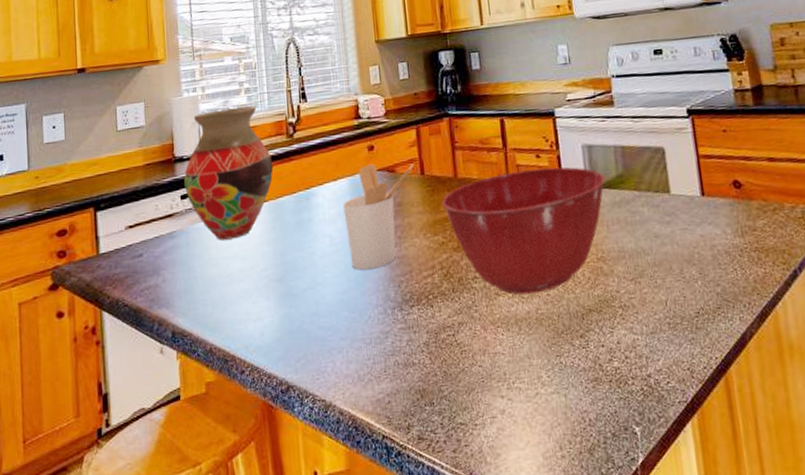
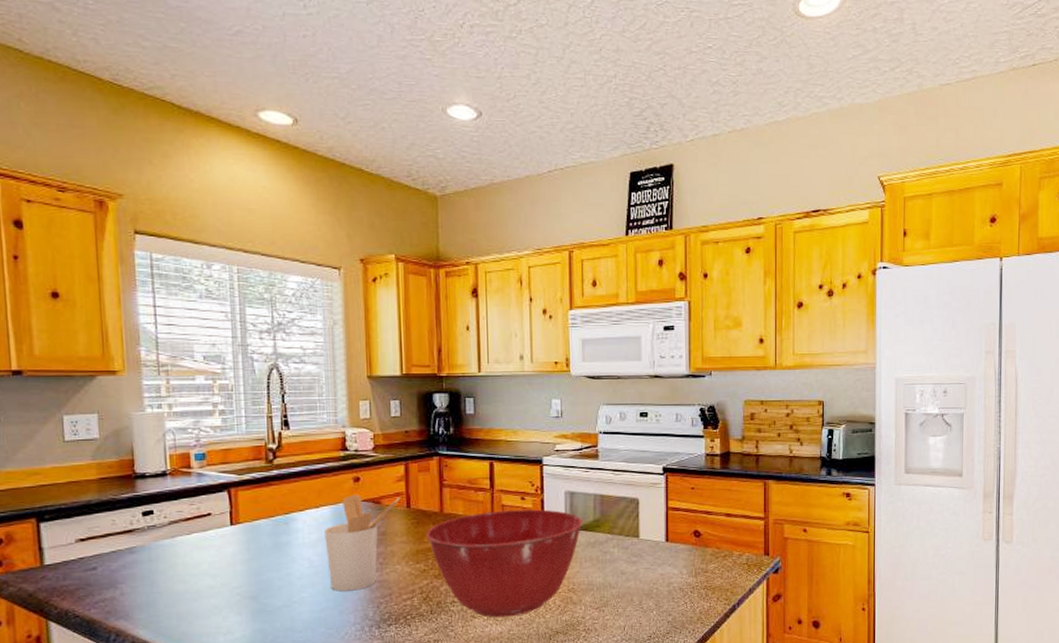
vase: present [184,106,274,240] -> none [146,428,250,558]

